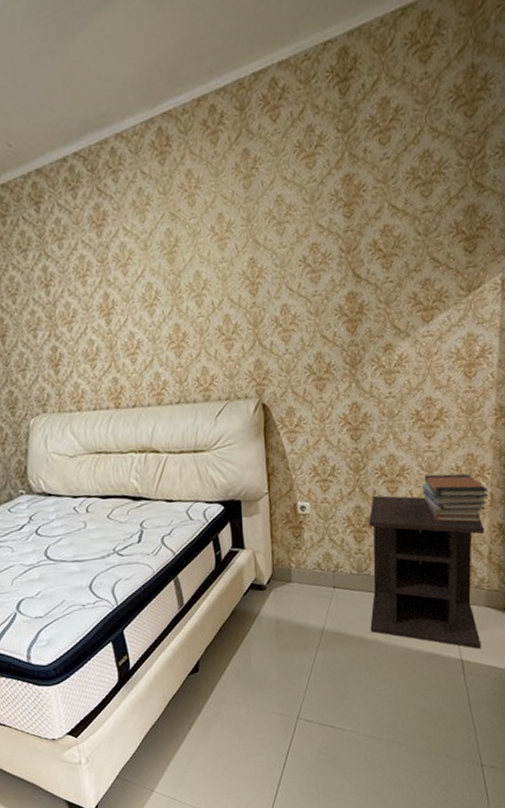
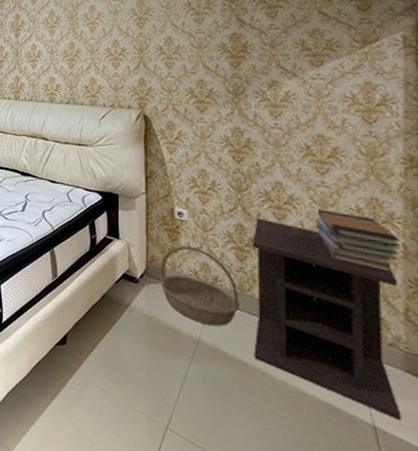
basket: none [285,539,358,613] -> present [160,245,239,327]

